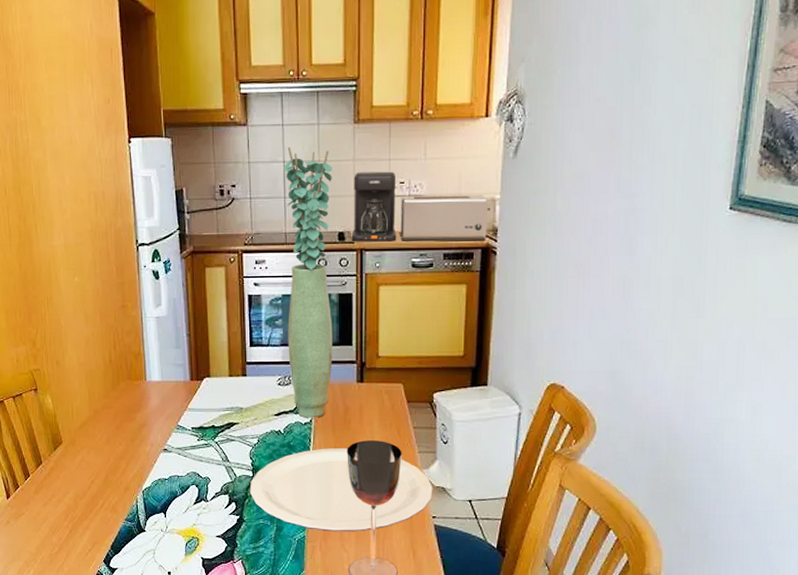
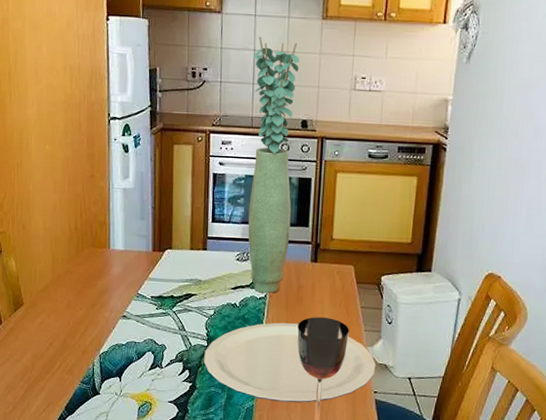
coffee maker: present [351,171,397,242] -> none [313,65,358,132]
toaster: present [399,194,490,242] -> none [358,90,443,138]

